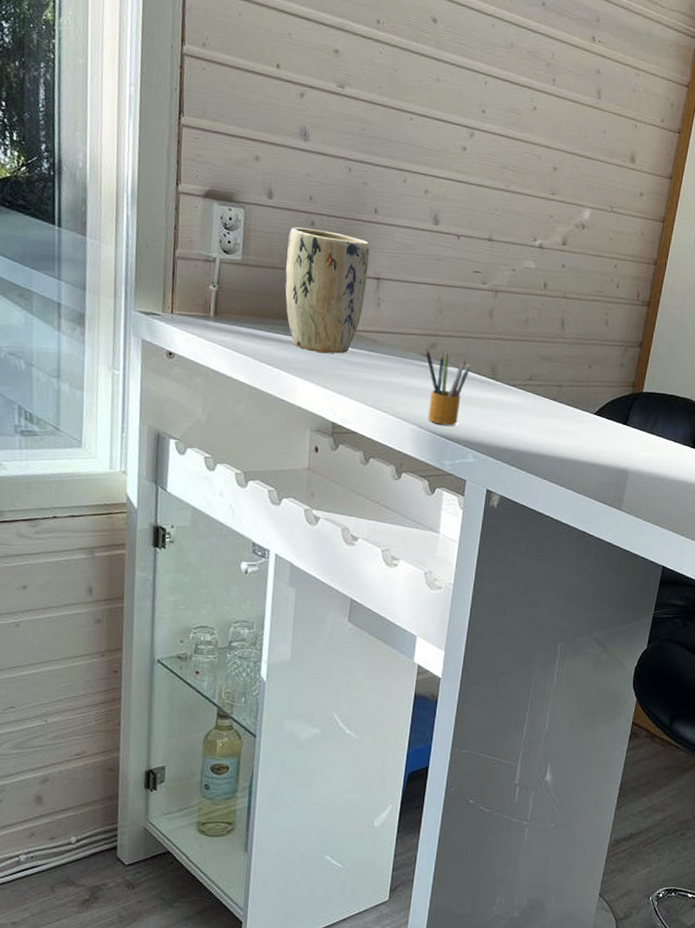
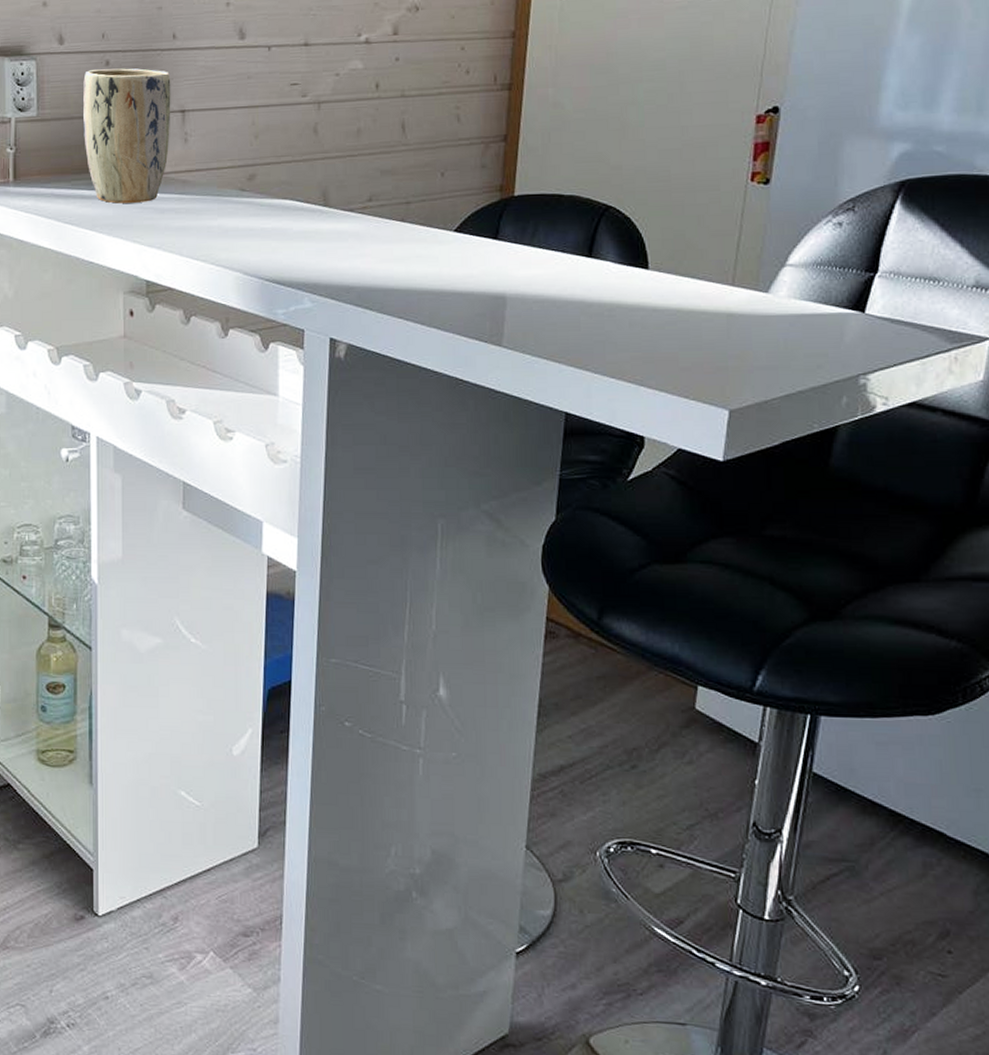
pencil box: present [426,348,471,426] -> none [244,181,298,268]

